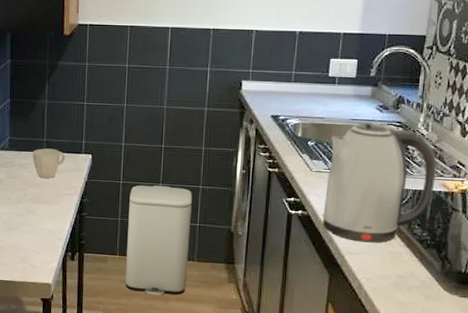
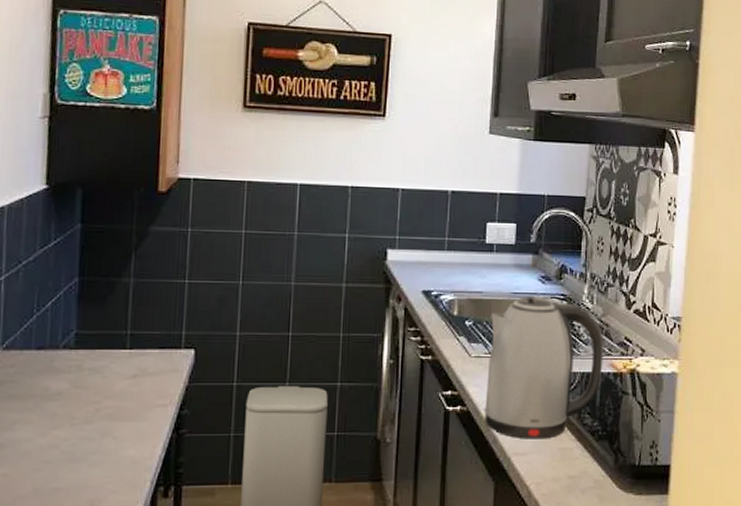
cup: present [32,148,66,178] -> none [109,344,159,385]

